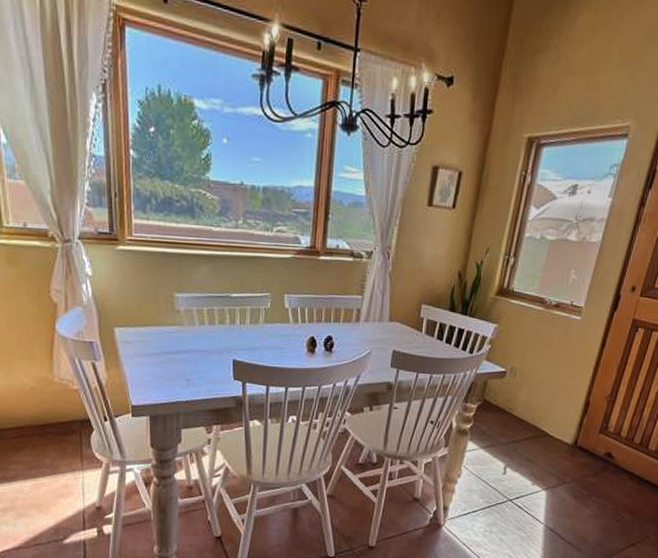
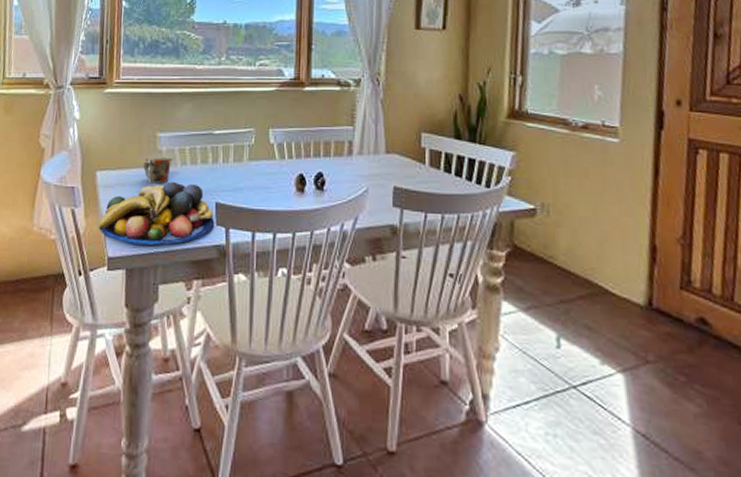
fruit bowl: none [120,339,232,396] -> present [98,181,215,245]
mug: none [162,317,191,342] -> present [143,157,173,184]

